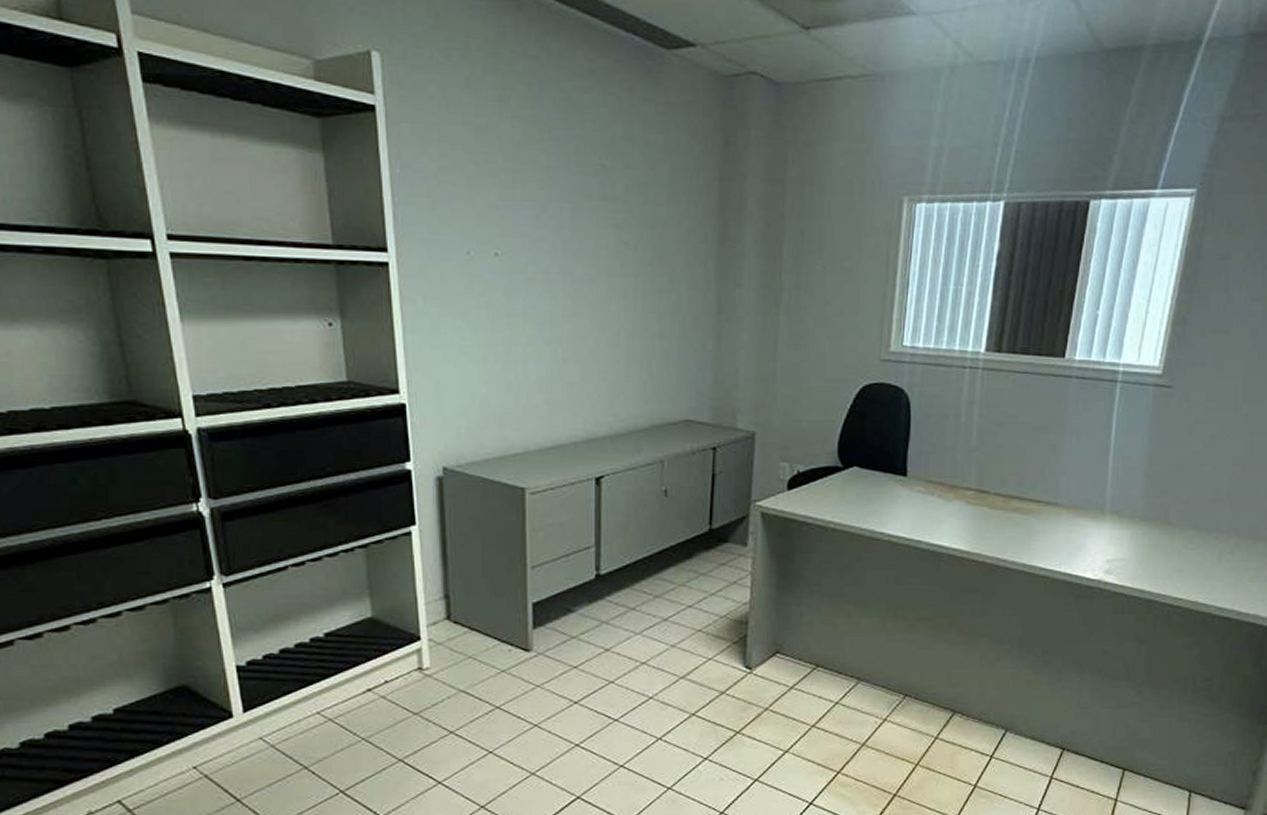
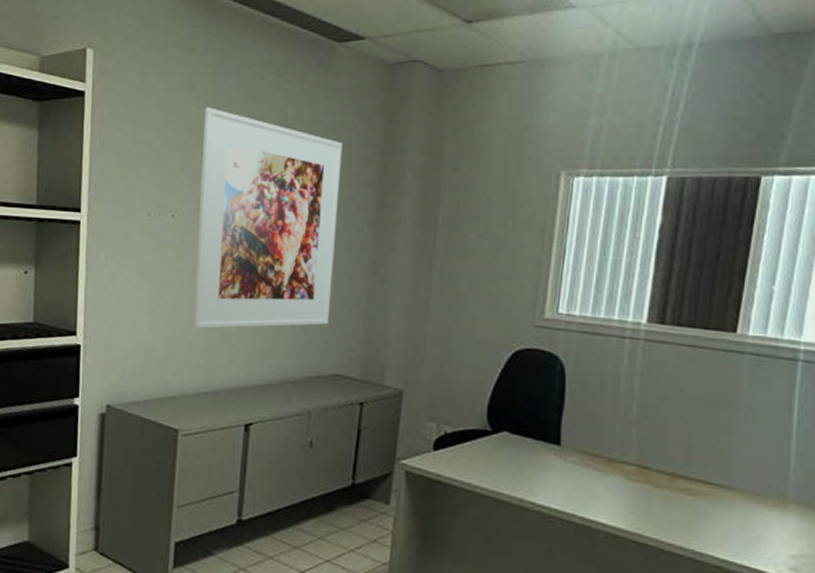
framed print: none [522,125,679,380] -> present [192,107,343,329]

